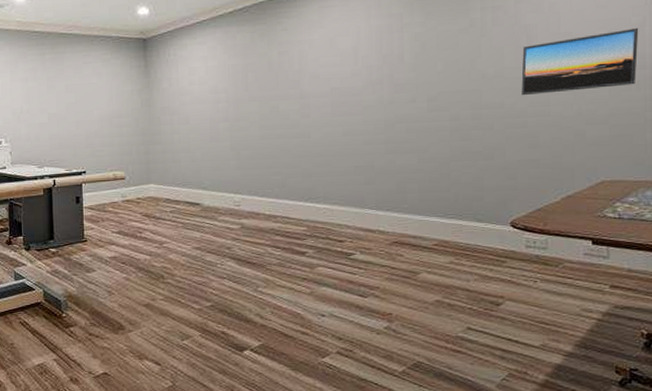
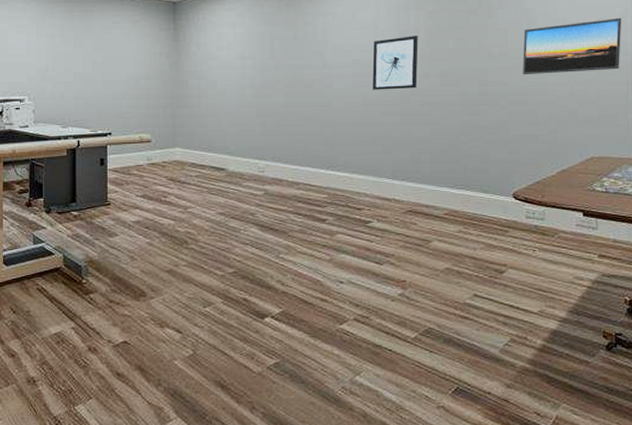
wall art: none [353,59,403,119] -> present [372,36,418,90]

